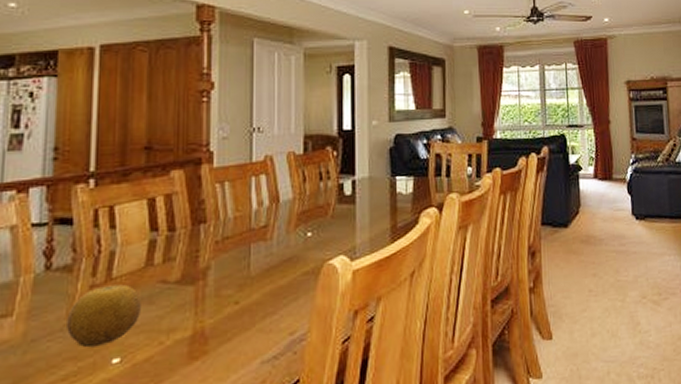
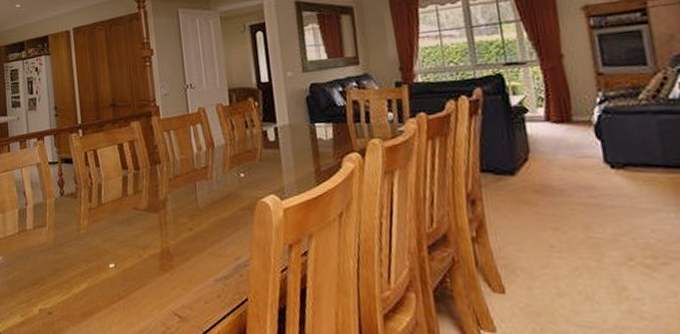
fruit: present [67,284,141,348] -> none [78,209,124,254]

